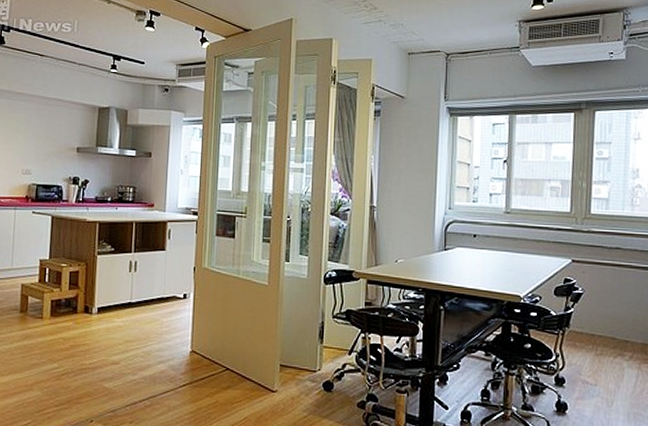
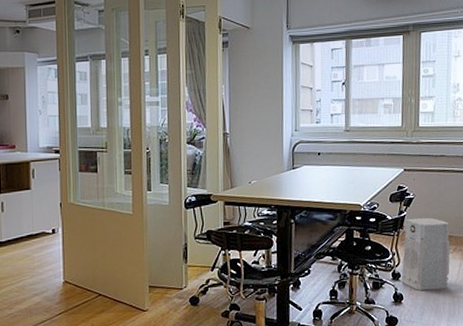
air purifier: none [566,316,626,402] -> present [401,217,450,290]

